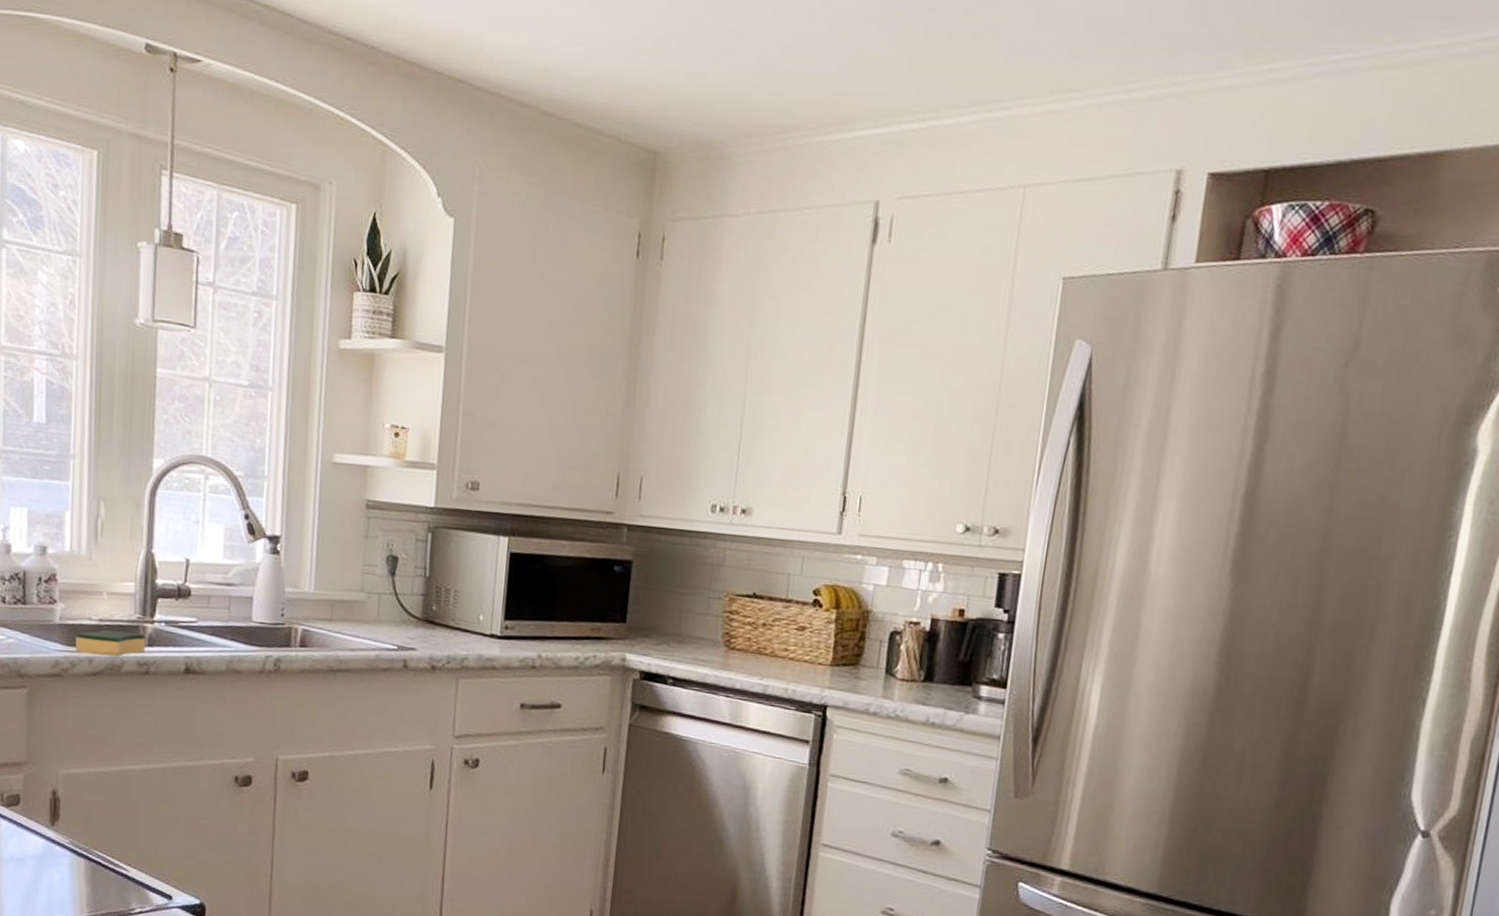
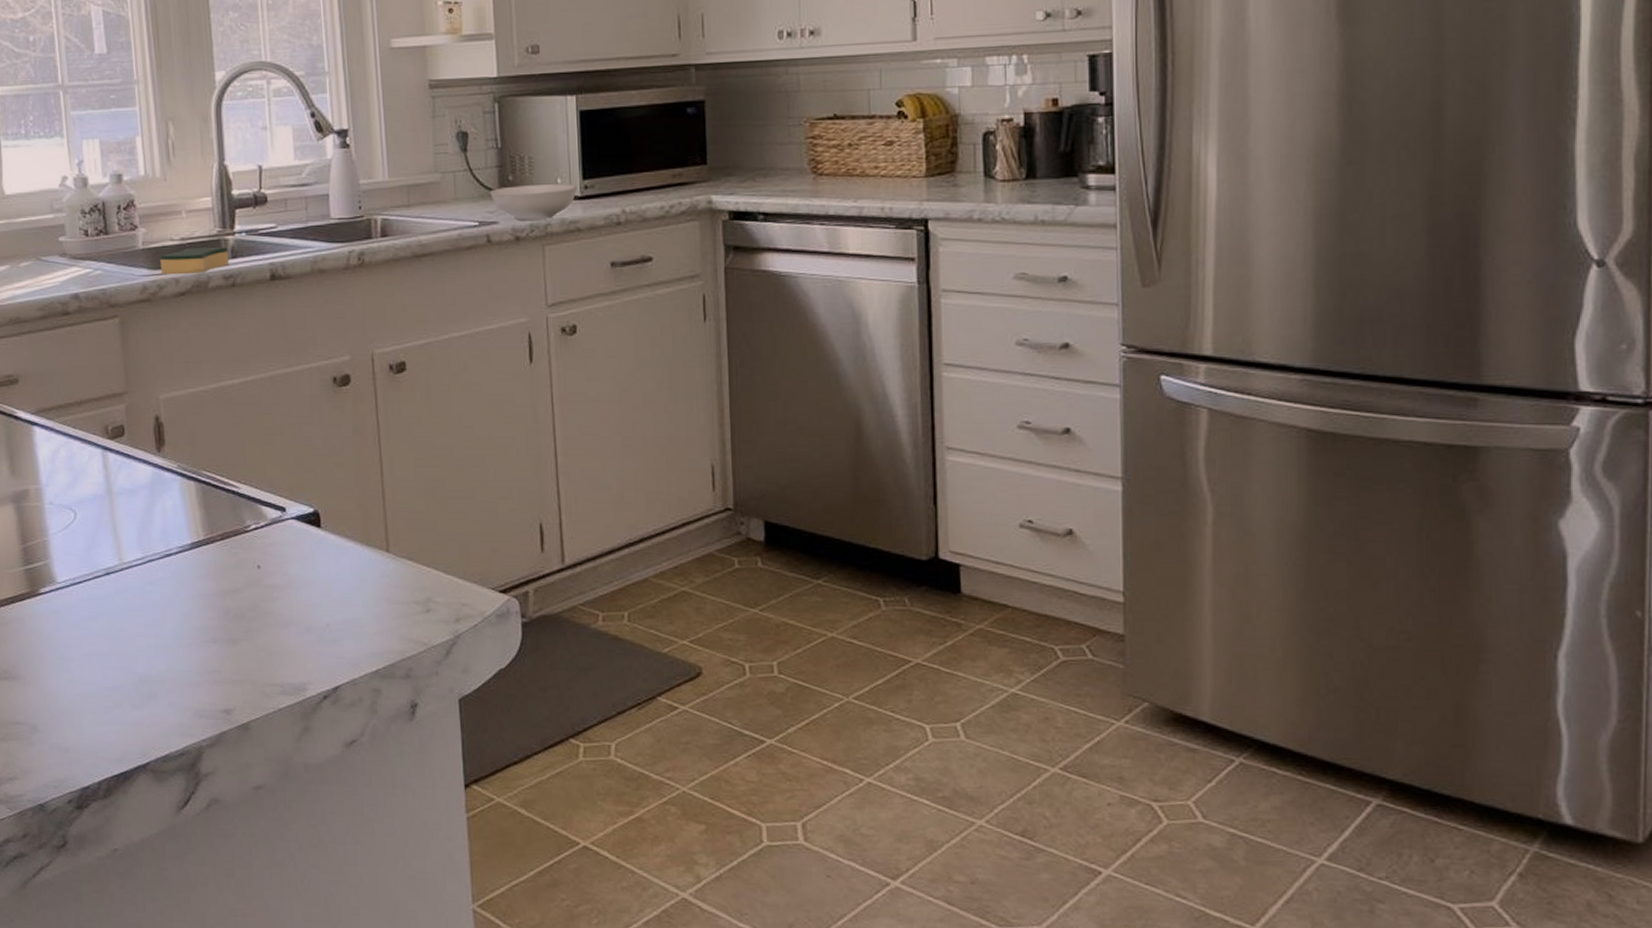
bowl: none [411,616,498,654] -> present [489,184,577,222]

